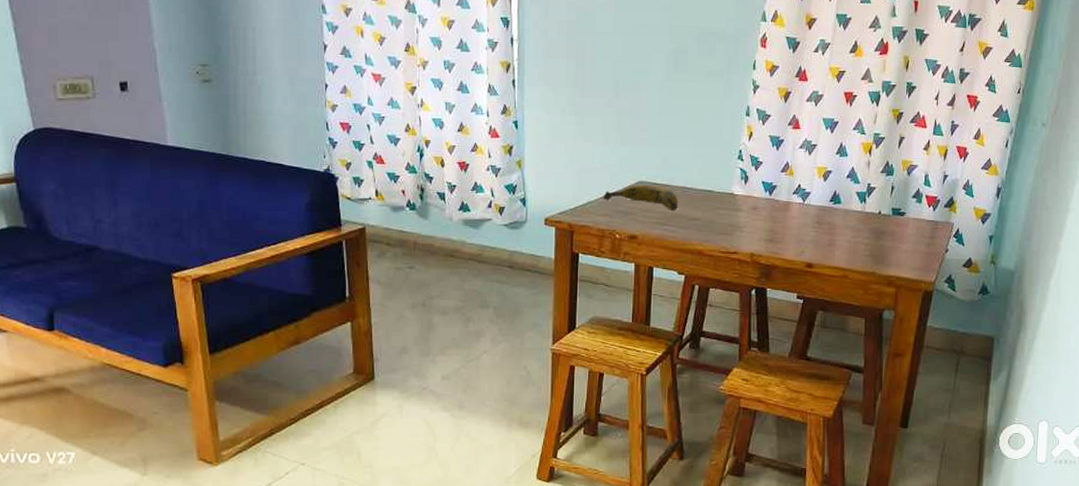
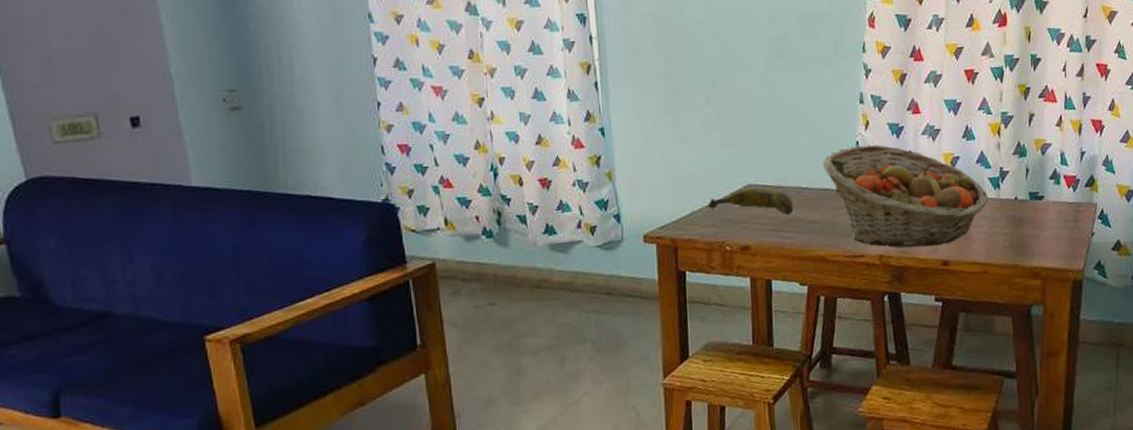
fruit basket: none [707,154,854,250] -> present [822,144,988,248]

